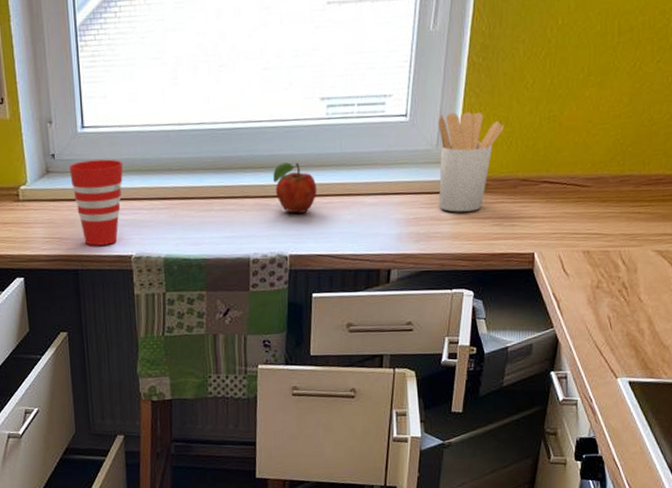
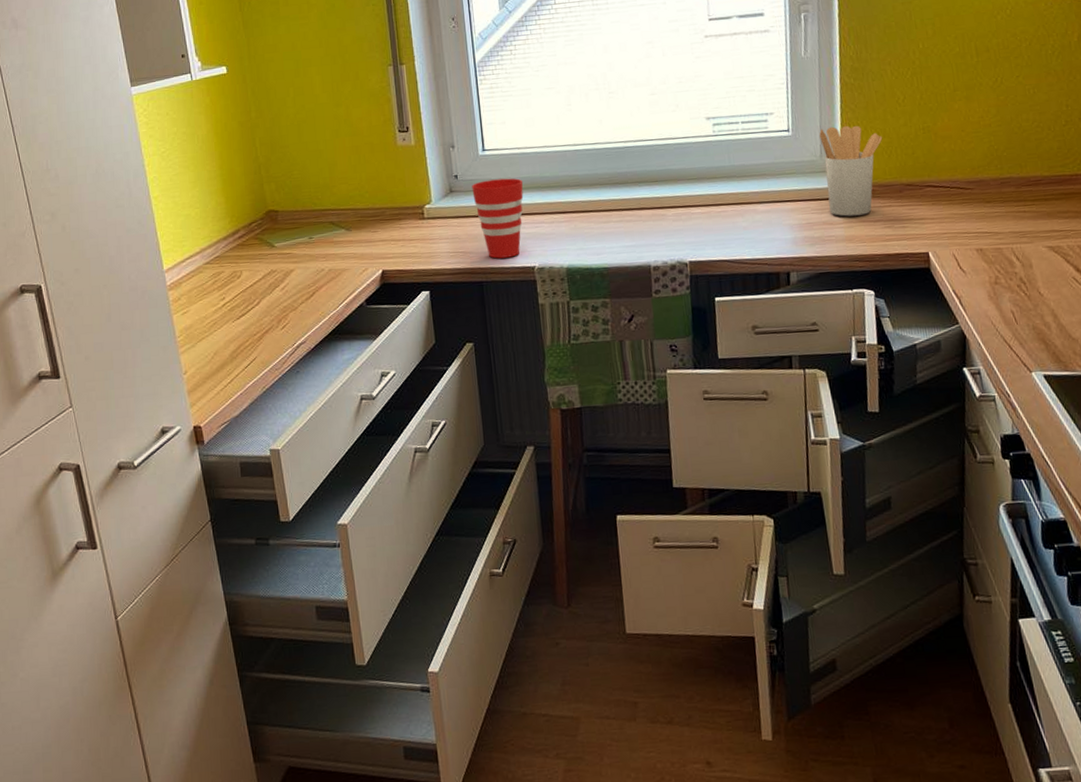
fruit: present [273,162,317,213] -> none [667,176,711,222]

